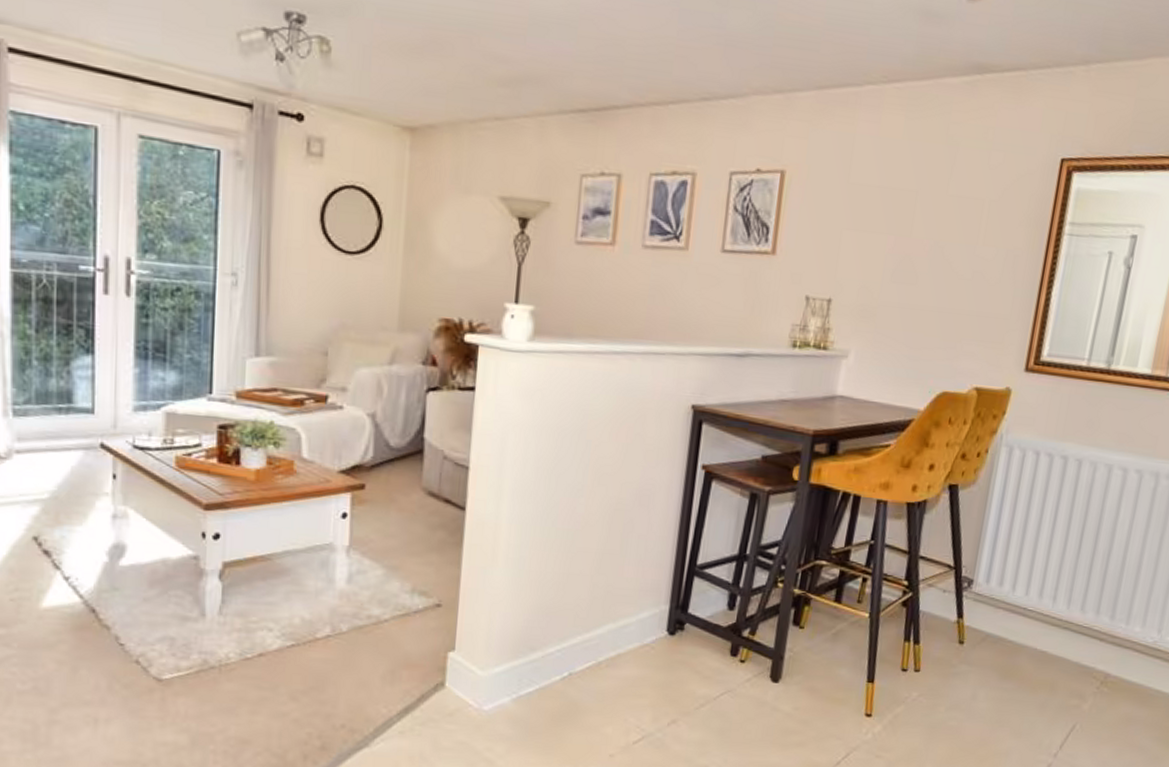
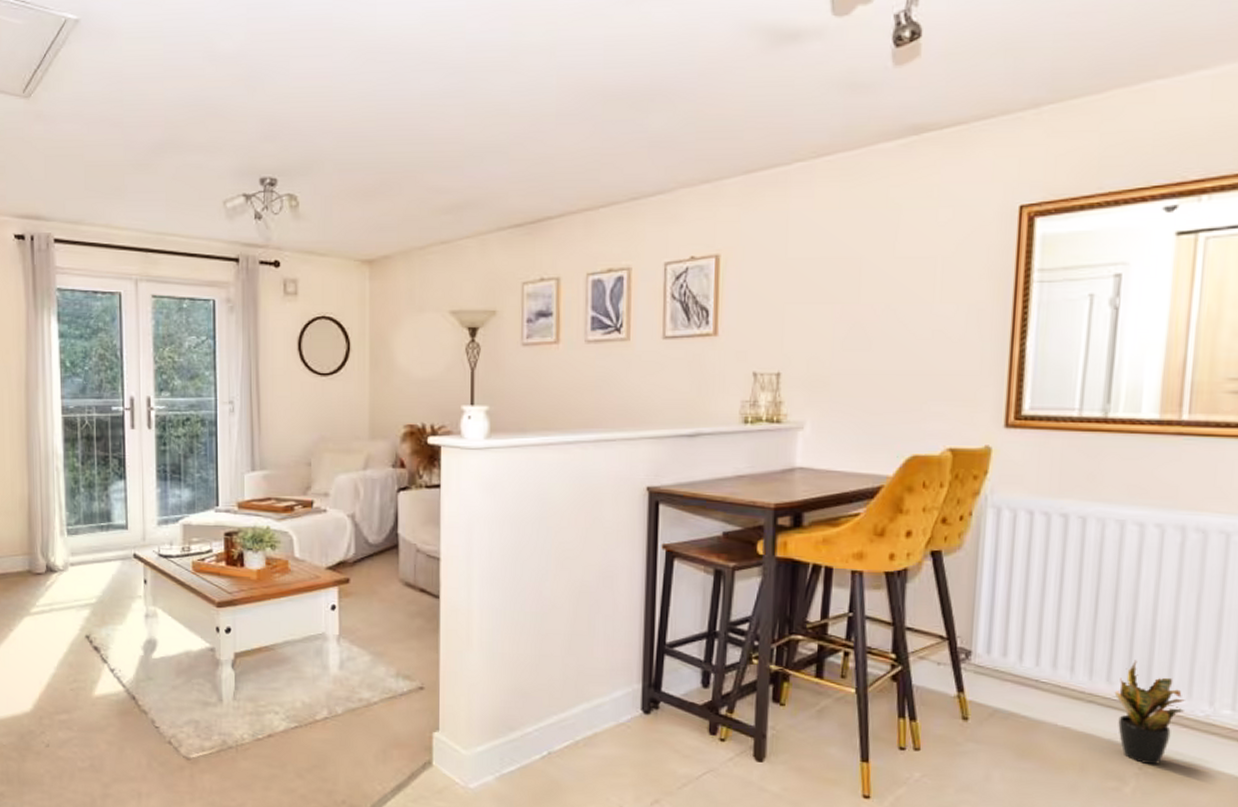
potted plant: none [1084,591,1140,685] -> present [1114,660,1185,765]

